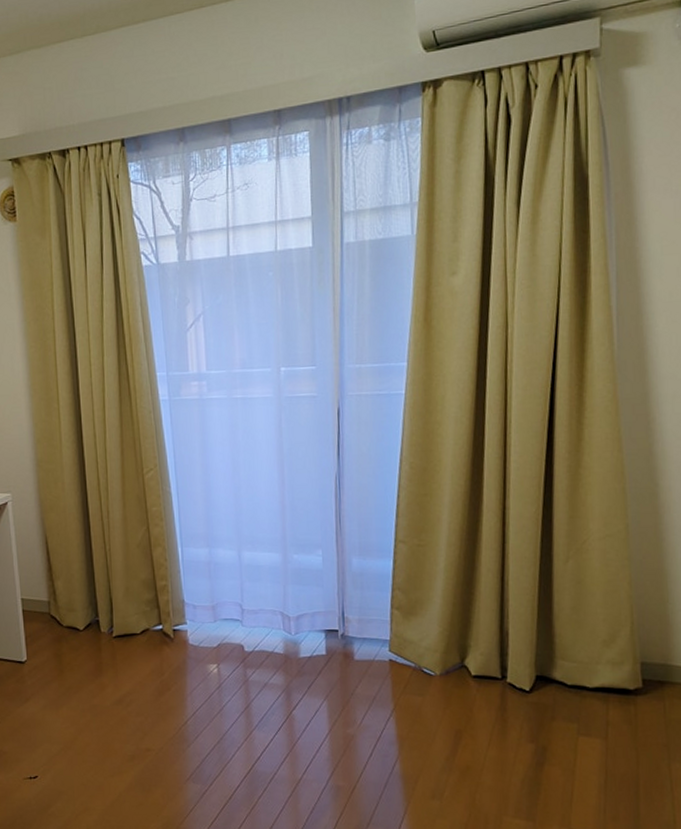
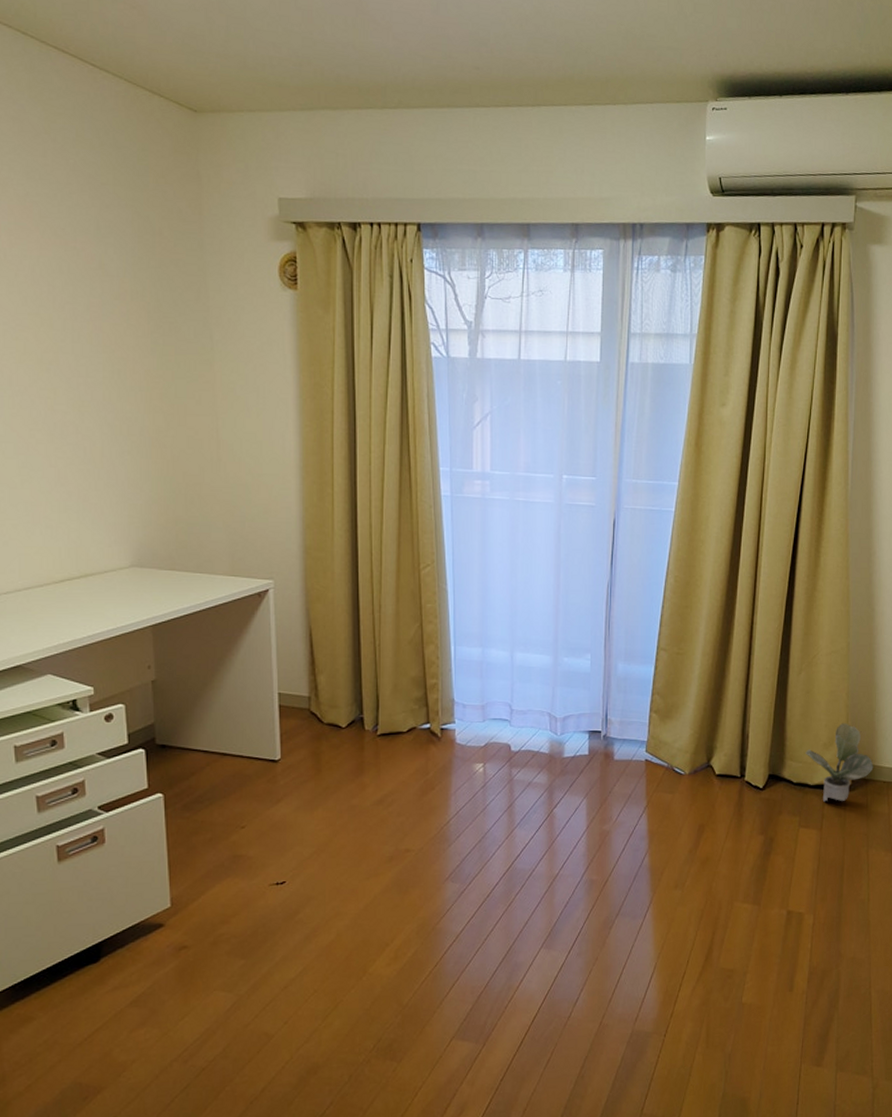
potted plant: none [580,617,671,707] -> present [805,723,874,802]

